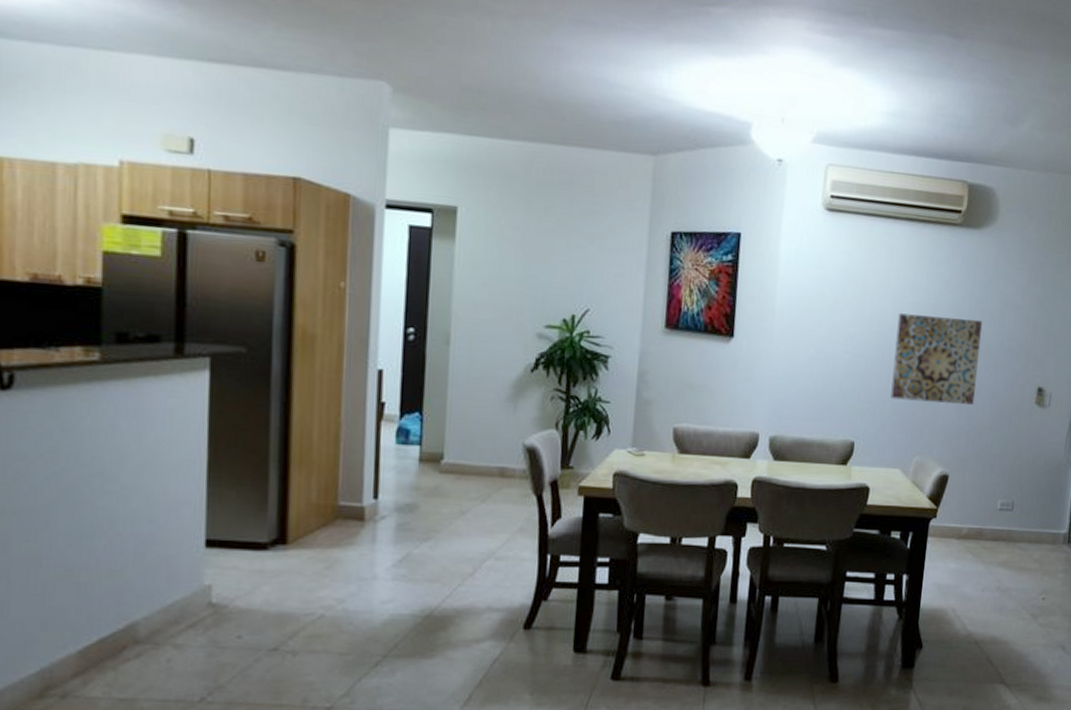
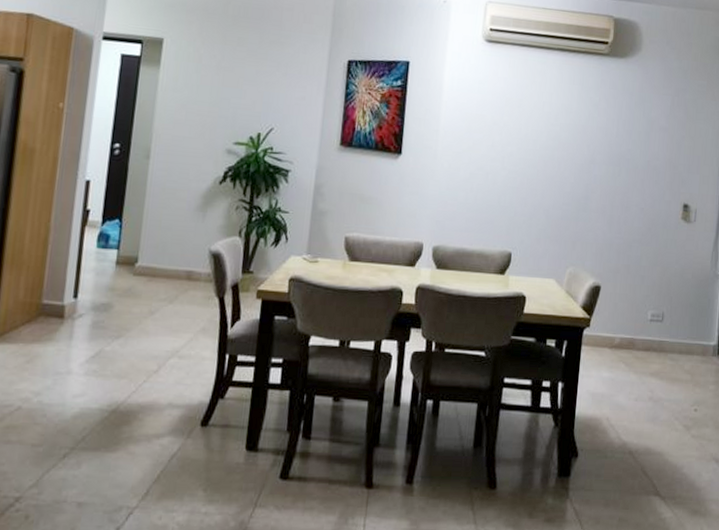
wall art: present [891,312,983,405] -> none [545,133,630,219]

